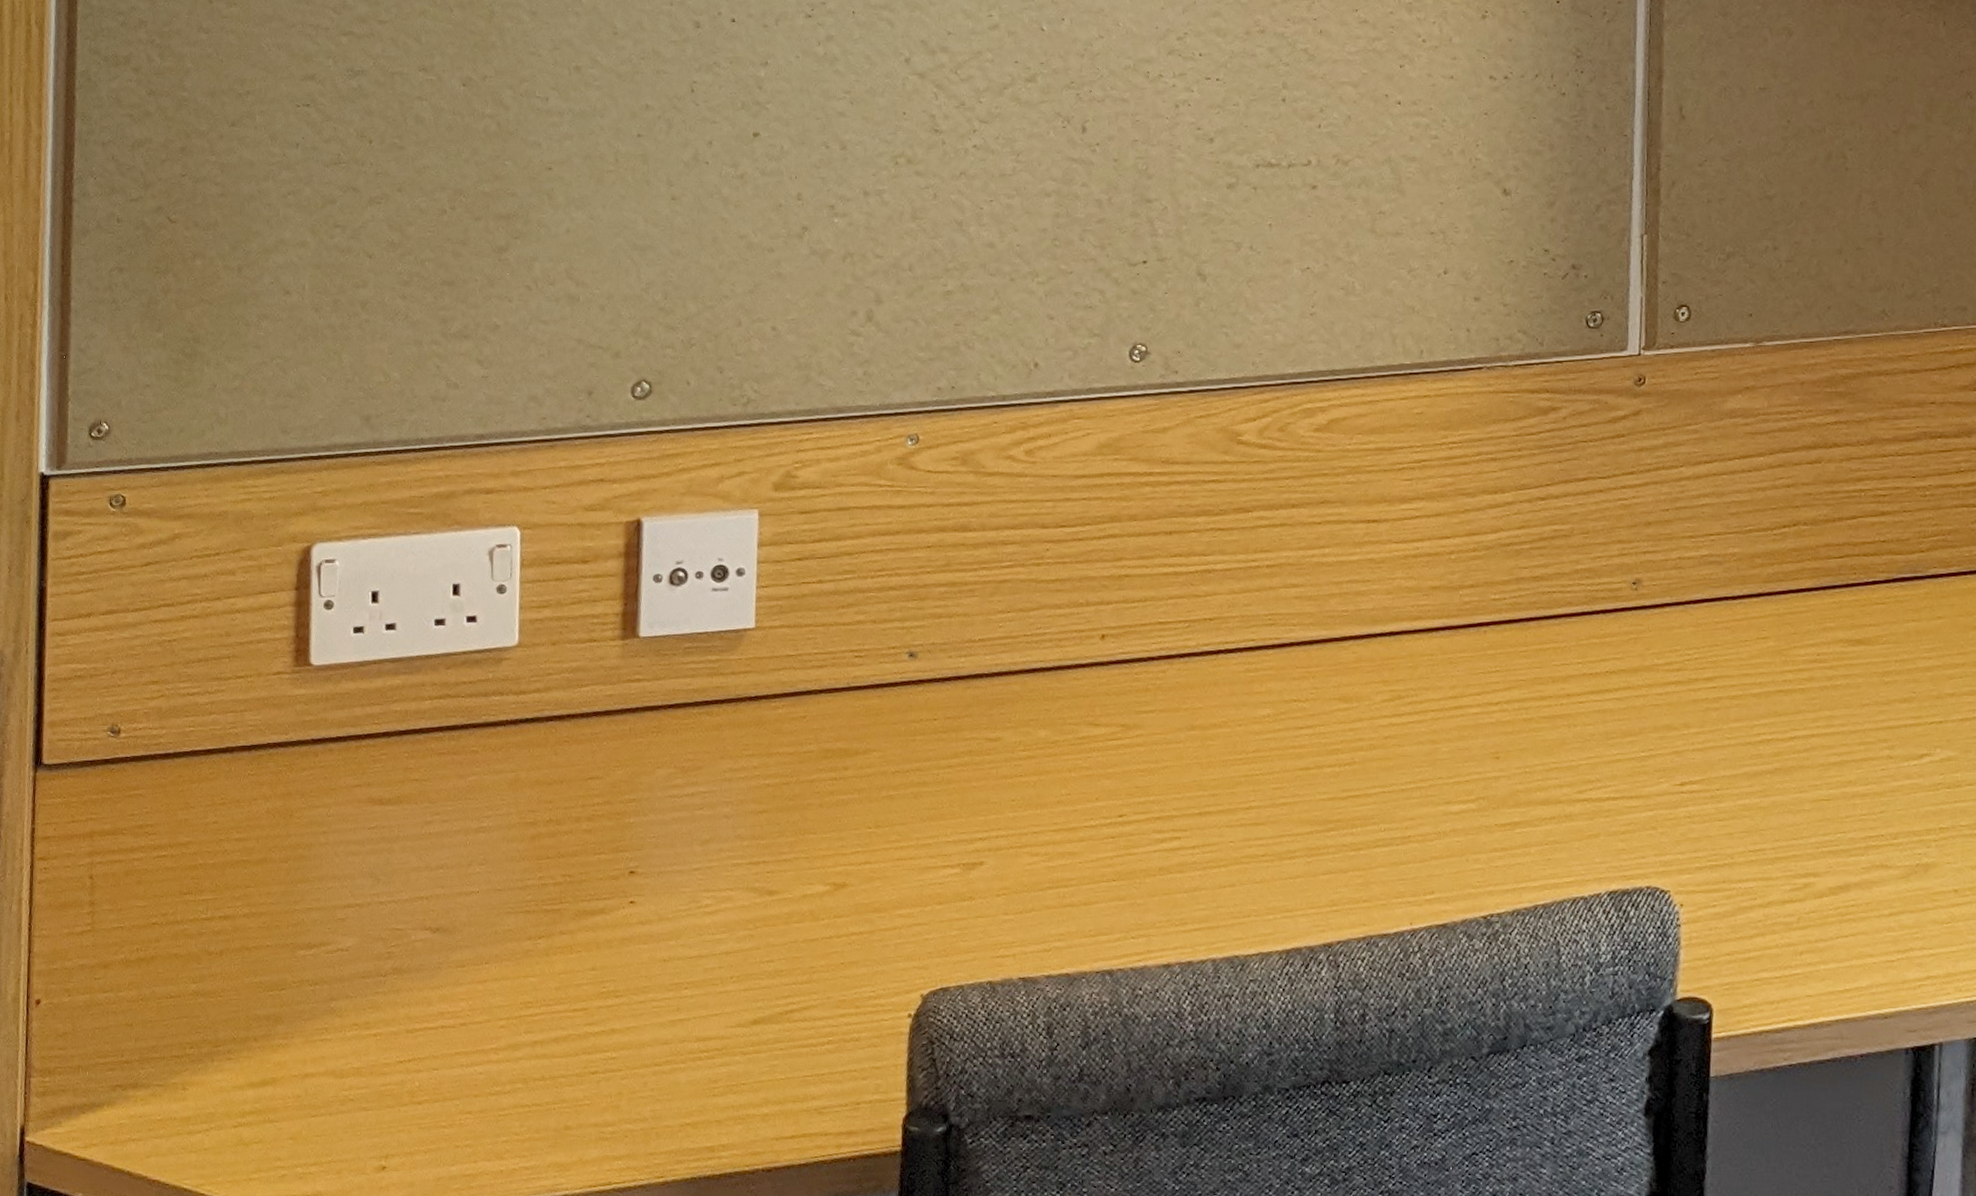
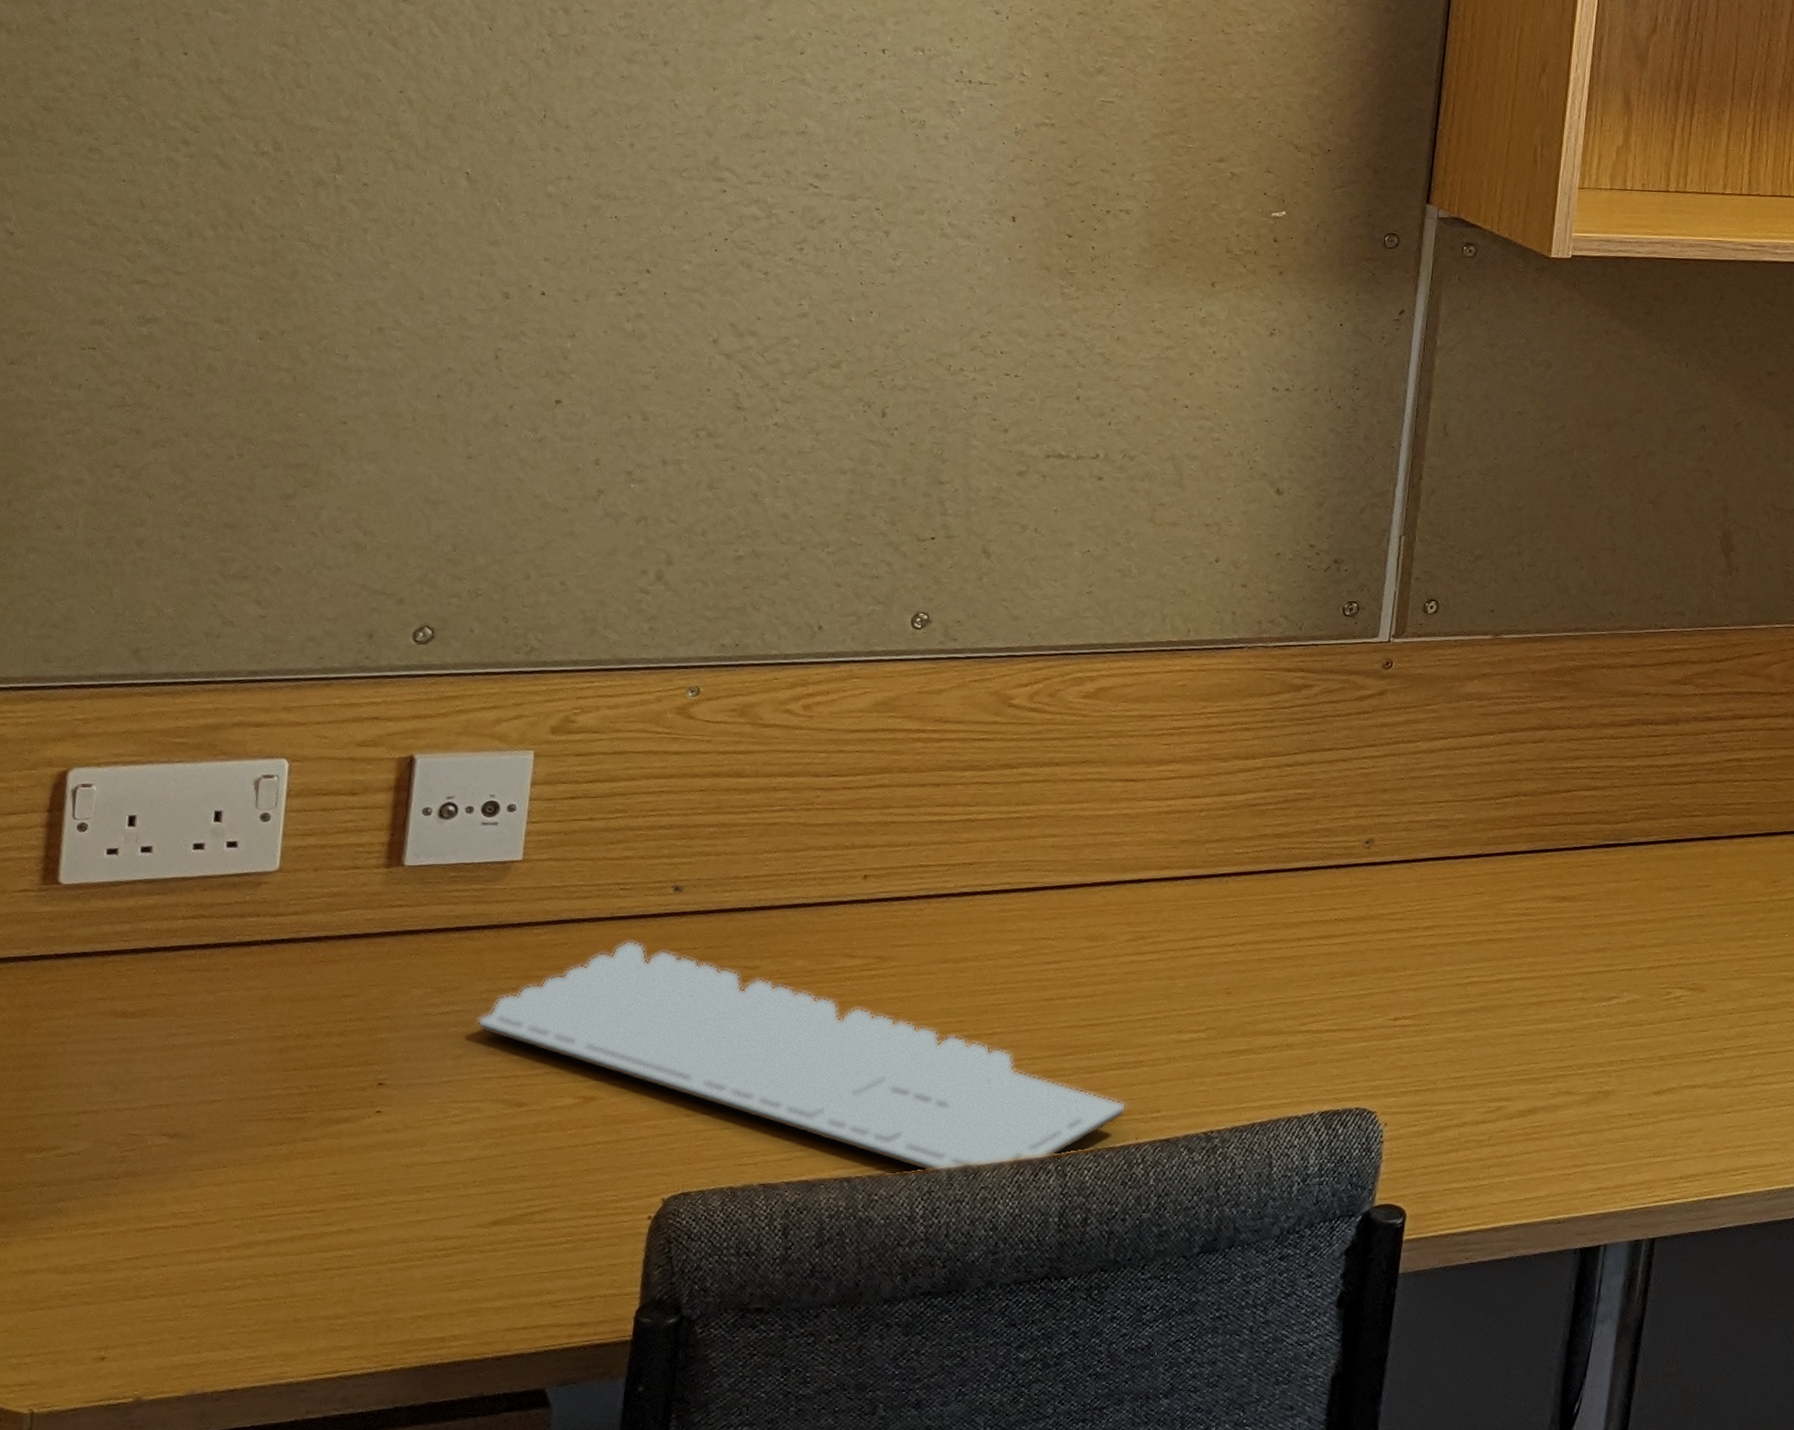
keyboard: none [722,712,1398,963] -> present [477,940,1127,1172]

